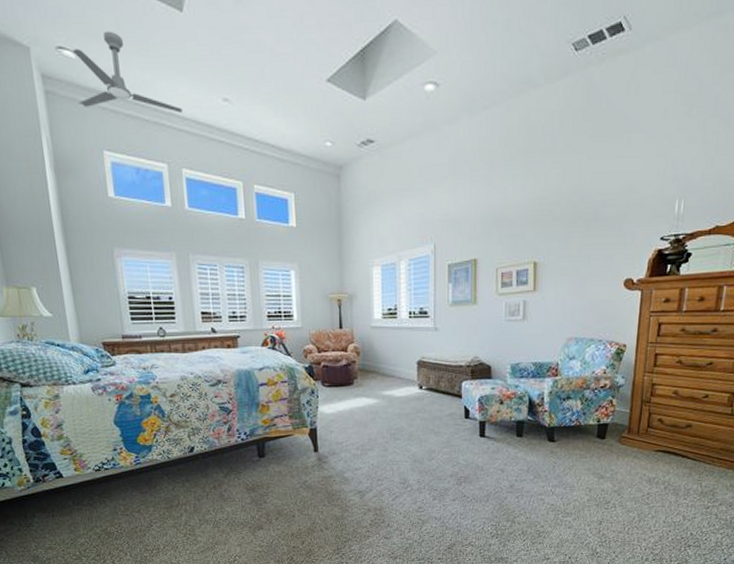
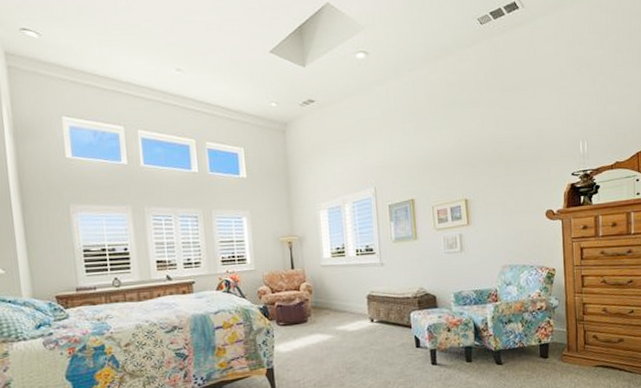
ceiling fan: present [73,31,183,113] -> none [36,14,138,82]

